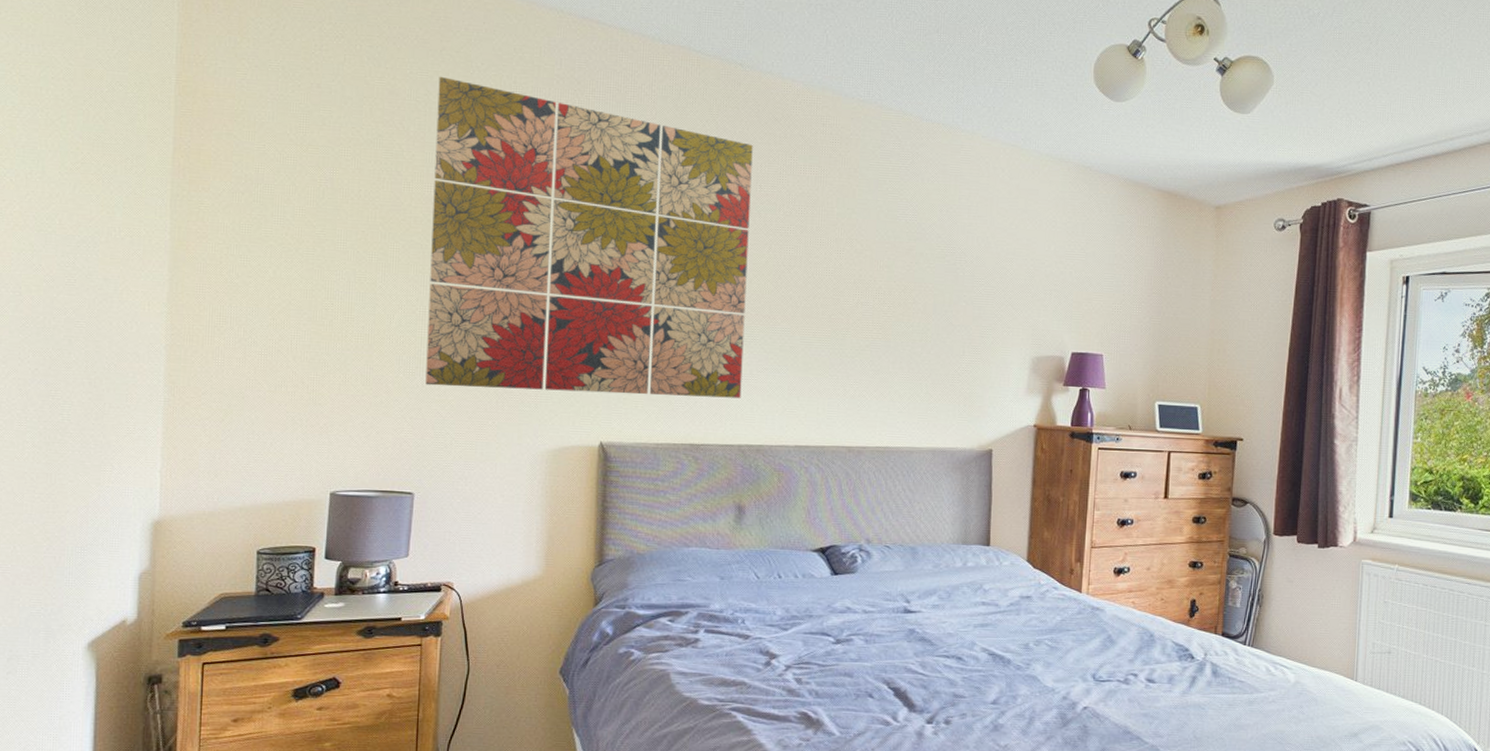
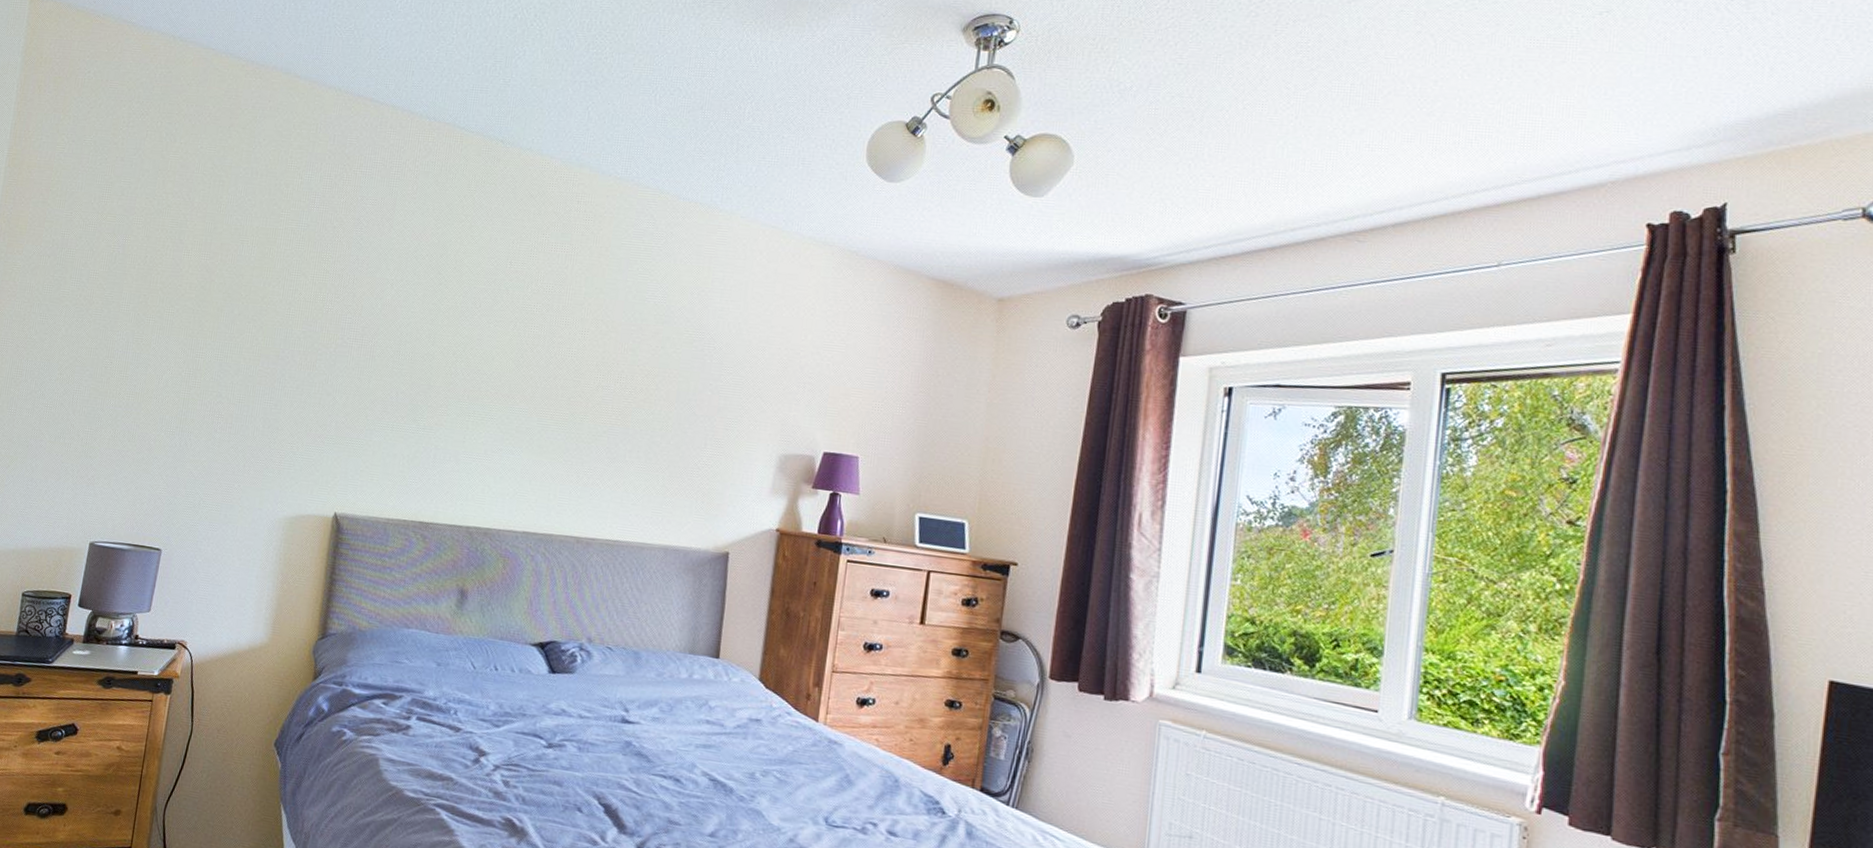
wall art: present [425,76,753,399] -> none [183,151,507,478]

